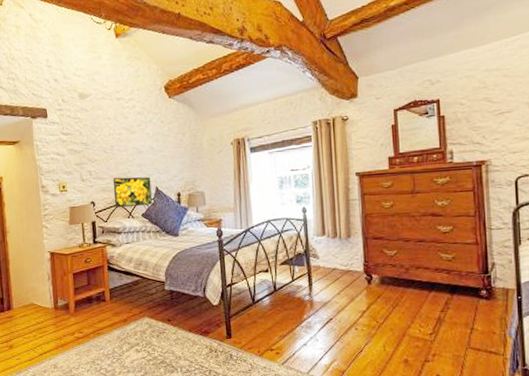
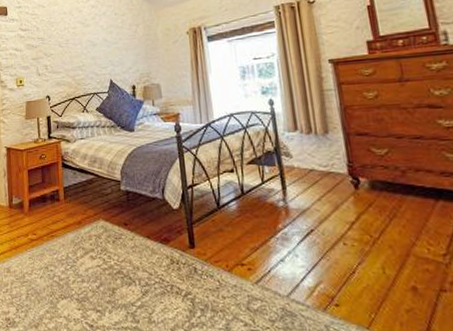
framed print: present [113,177,152,208] -> none [68,69,107,102]

